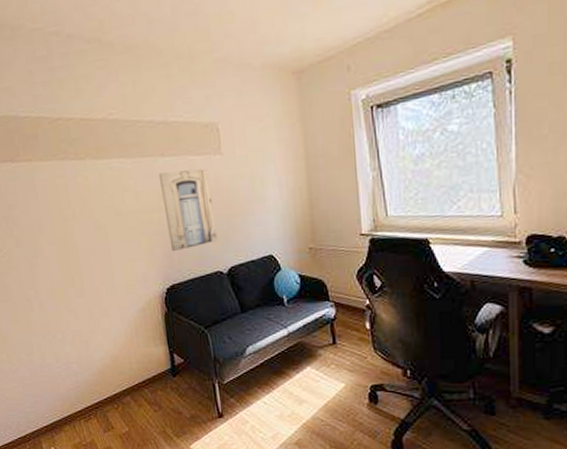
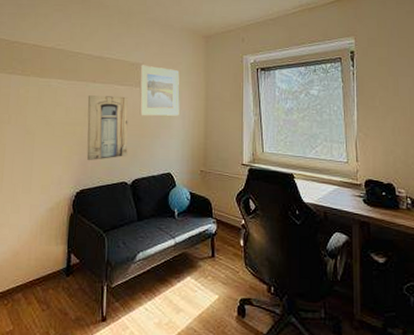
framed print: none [215,123,274,191] -> present [139,65,180,116]

